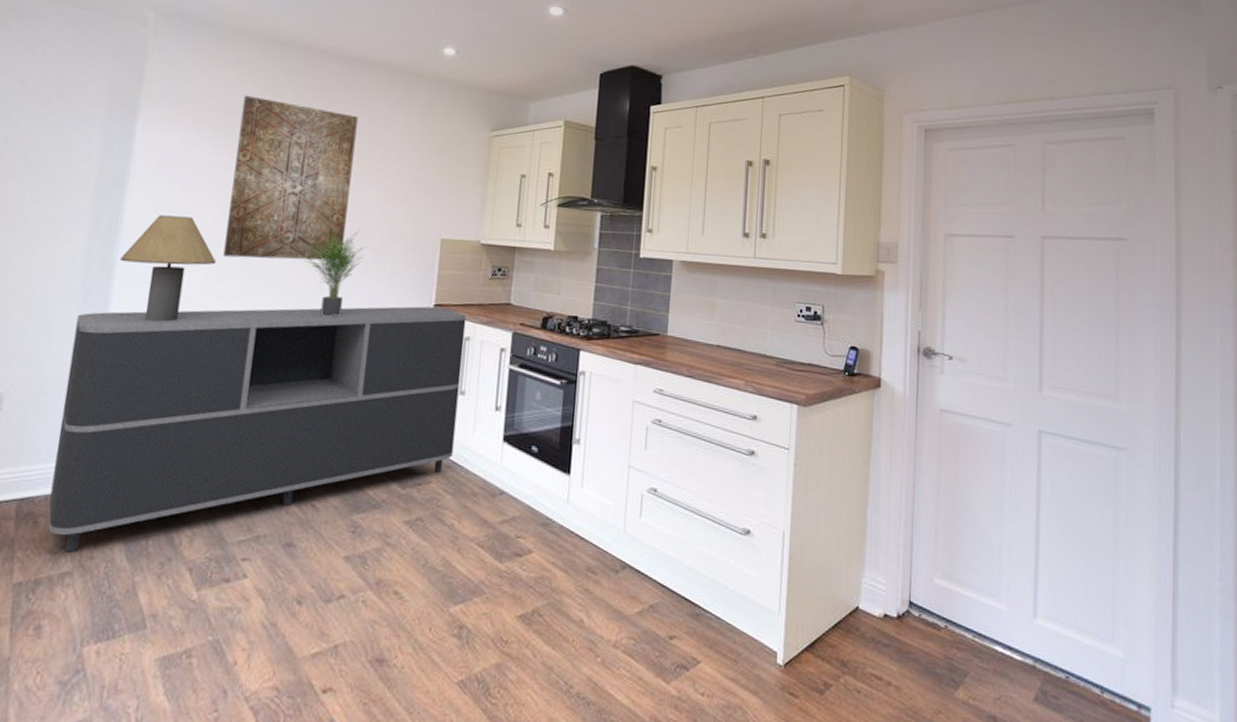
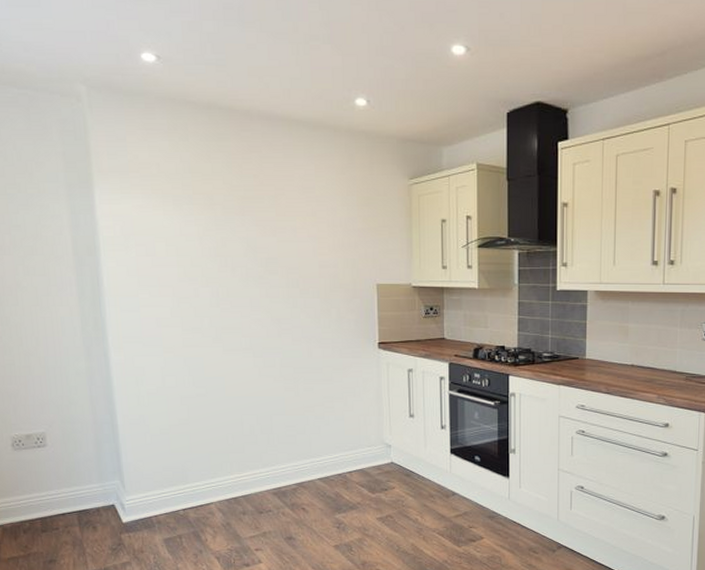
sideboard: present [47,306,467,552] -> none [86,345,410,548]
table lamp: present [119,215,216,322] -> none [108,278,188,369]
wall art: present [223,95,358,260] -> none [181,162,292,312]
potted plant: present [303,229,366,317] -> none [260,279,312,358]

